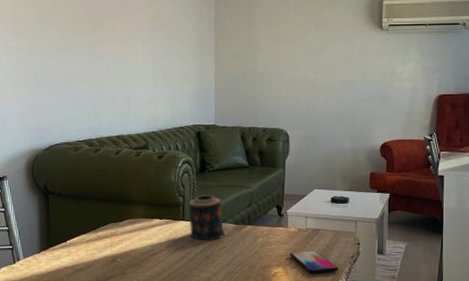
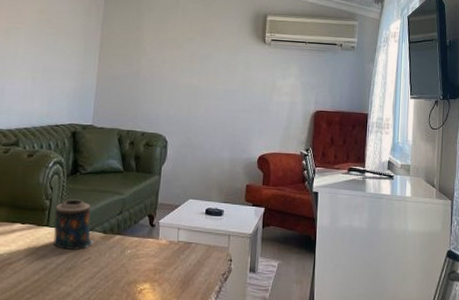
smartphone: present [290,250,339,274] -> none [158,265,209,291]

